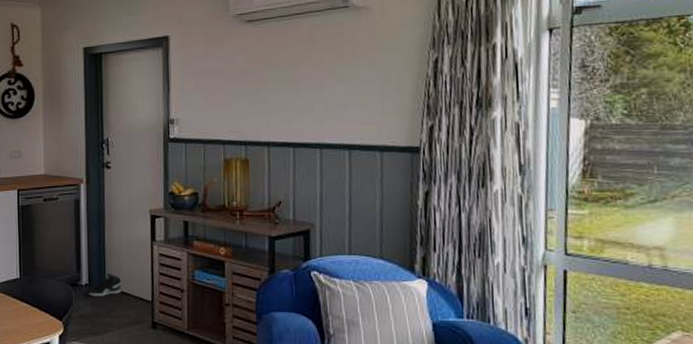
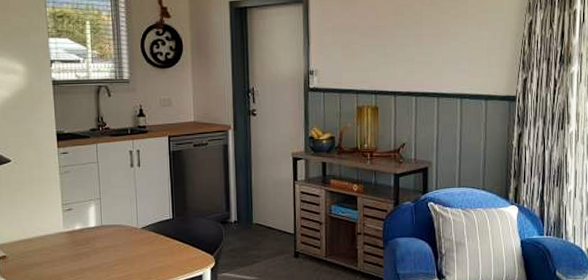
sneaker: present [89,274,121,297] -> none [238,211,267,233]

